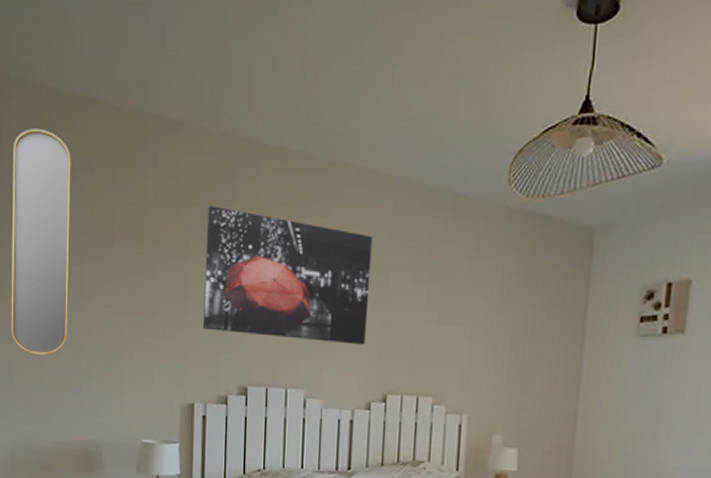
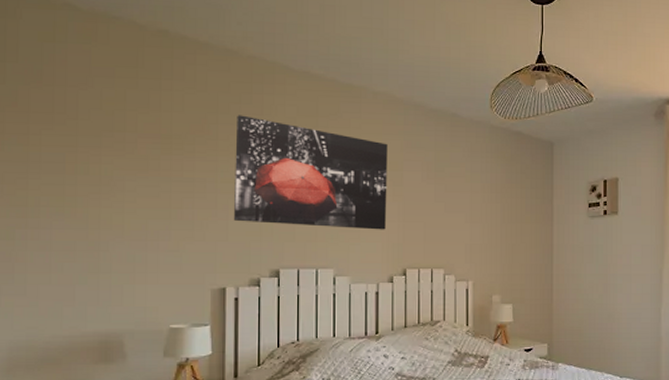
home mirror: present [11,128,71,355] -> none [12,37,90,250]

